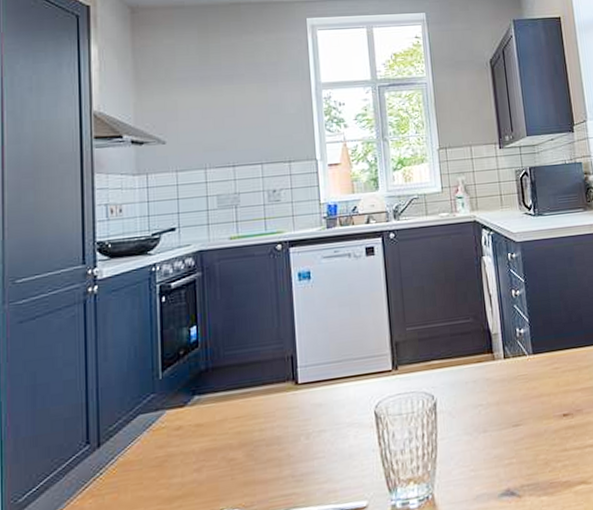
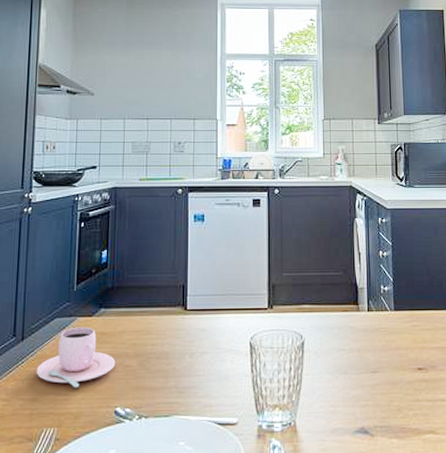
teacup: none [119,419,218,495] -> present [36,327,116,388]

